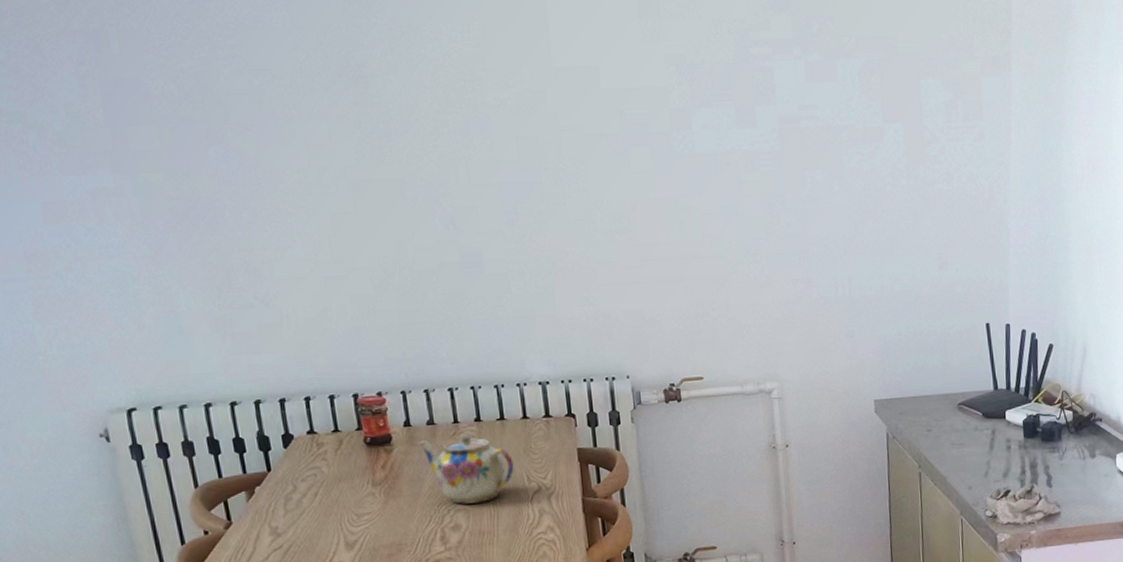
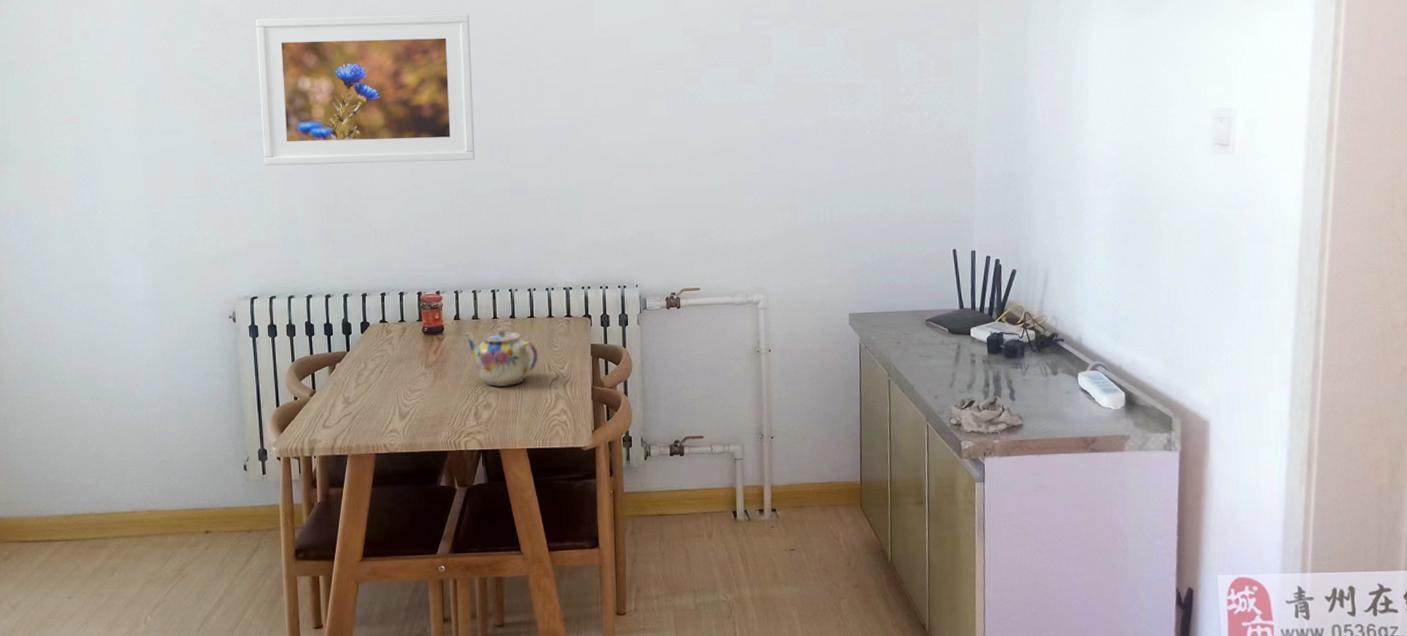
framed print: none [80,30,412,237] -> present [255,13,475,166]

